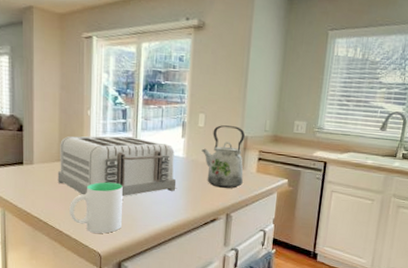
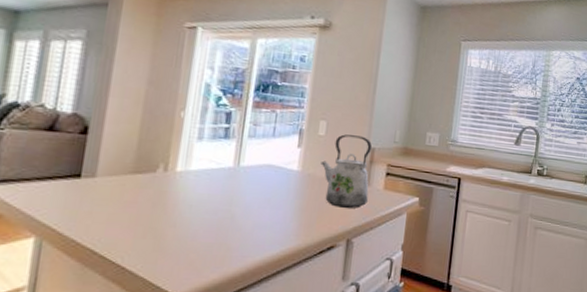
toaster: present [57,136,177,197] -> none [127,142,288,220]
mug: present [69,182,123,234] -> none [139,200,218,269]

